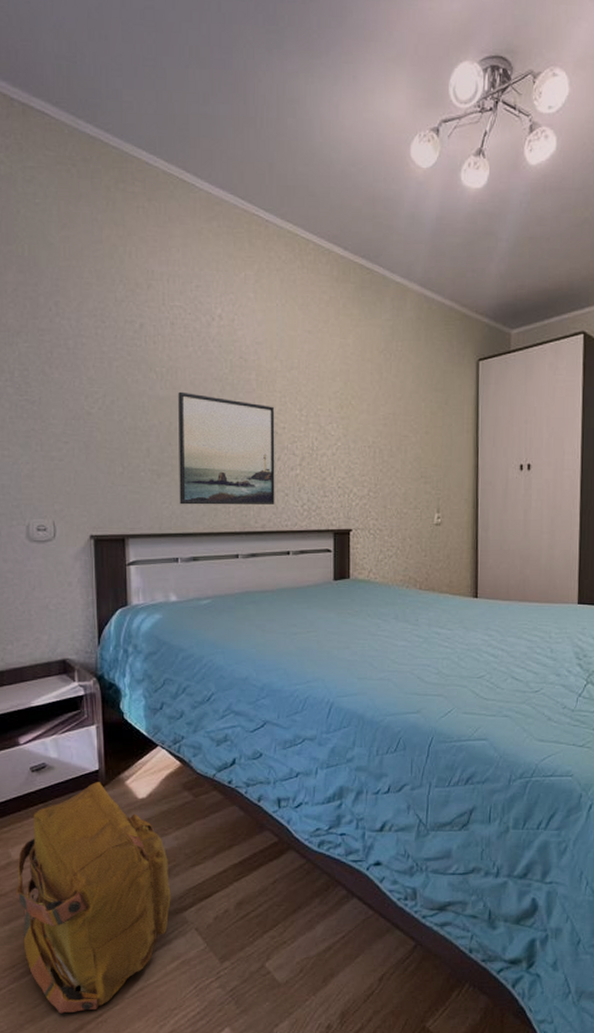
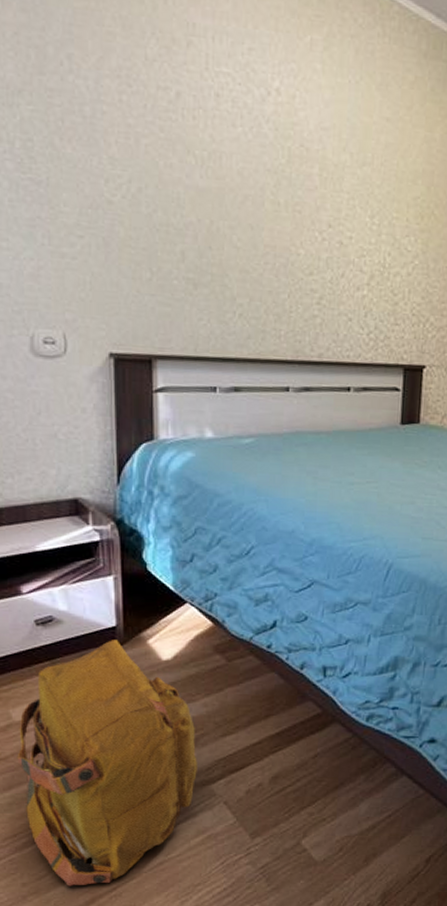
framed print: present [178,391,275,505] -> none [220,182,341,330]

